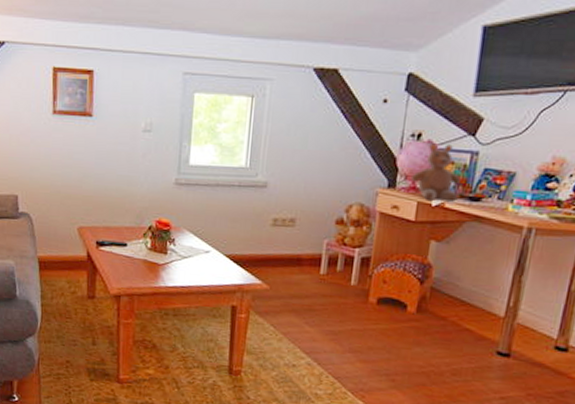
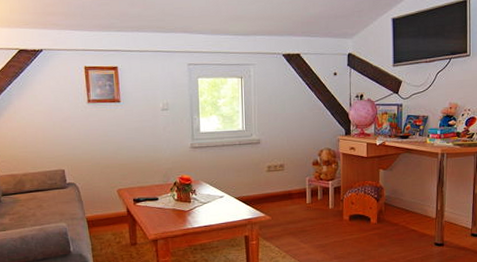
teddy bear: present [412,143,461,203] -> none [361,100,393,142]

